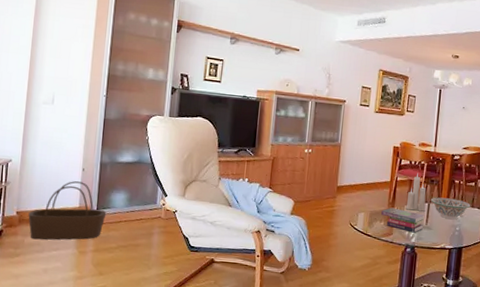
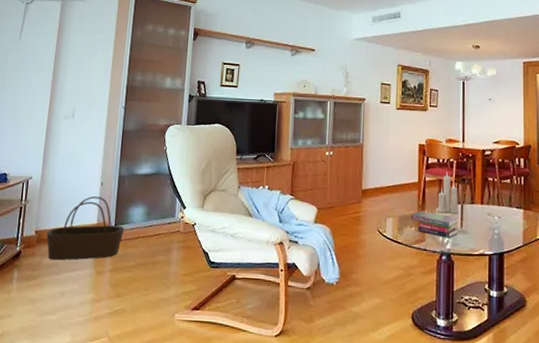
decorative bowl: present [430,197,471,220] -> none [463,197,508,222]

